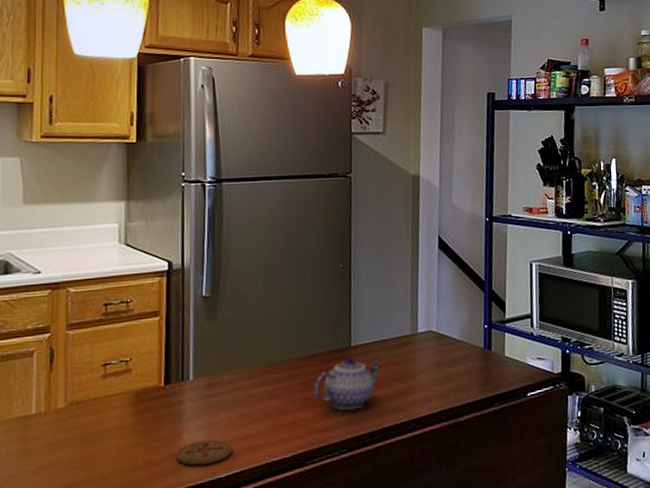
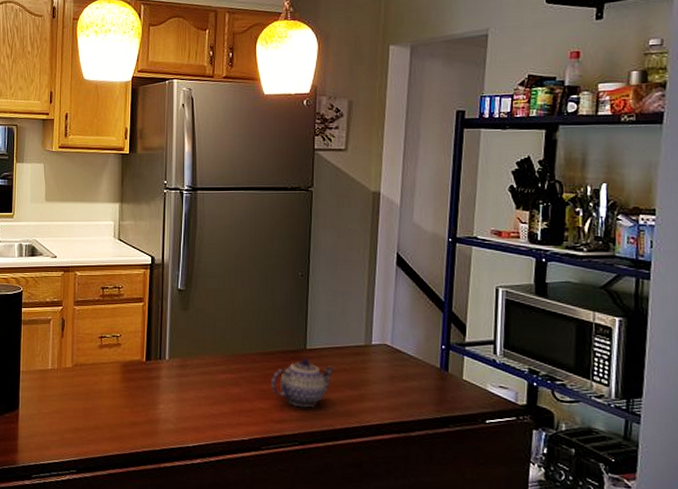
coaster: present [176,439,232,466] -> none [154,412,199,433]

